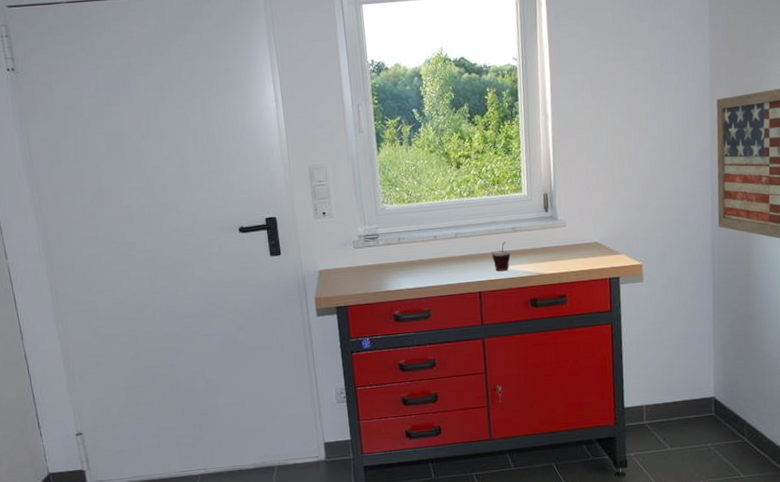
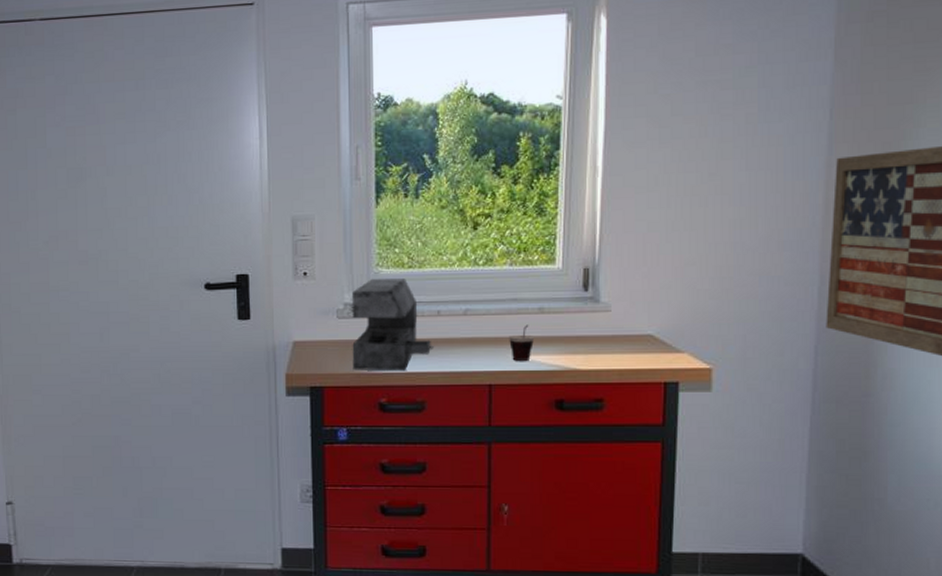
toolbox: none [364,211,434,290] -> present [351,278,434,371]

